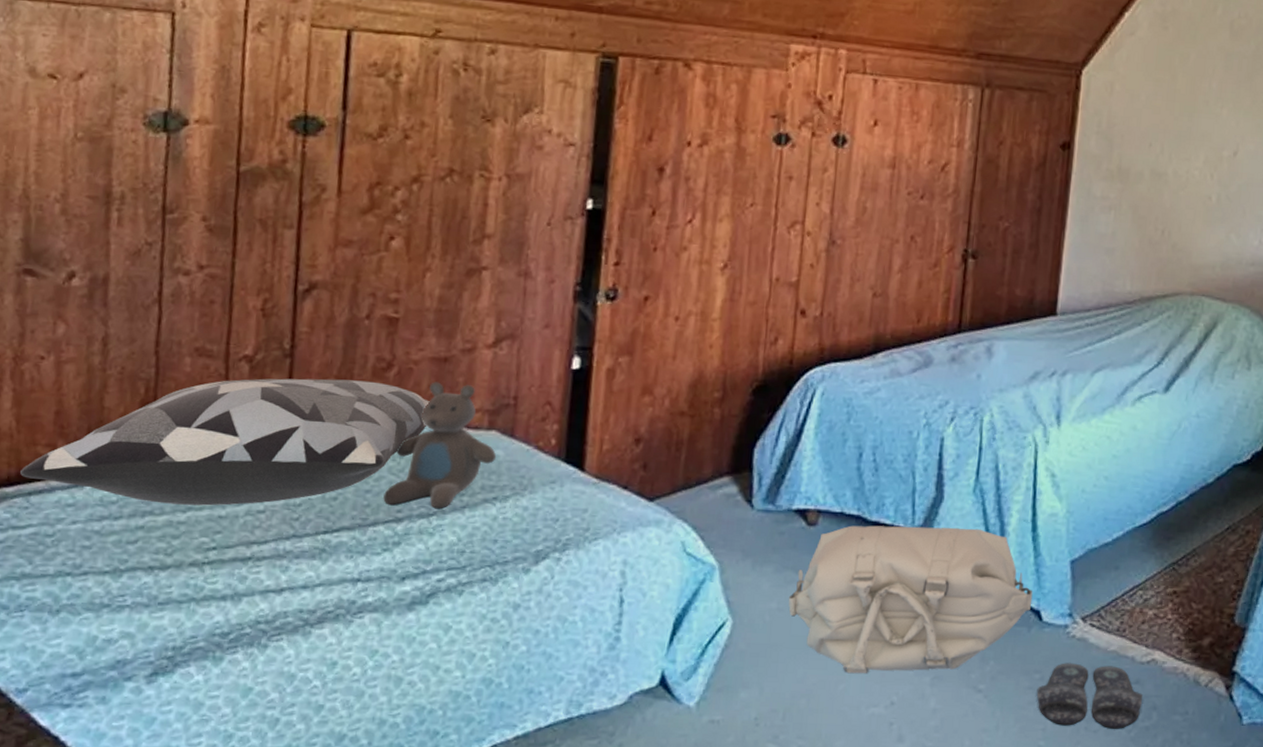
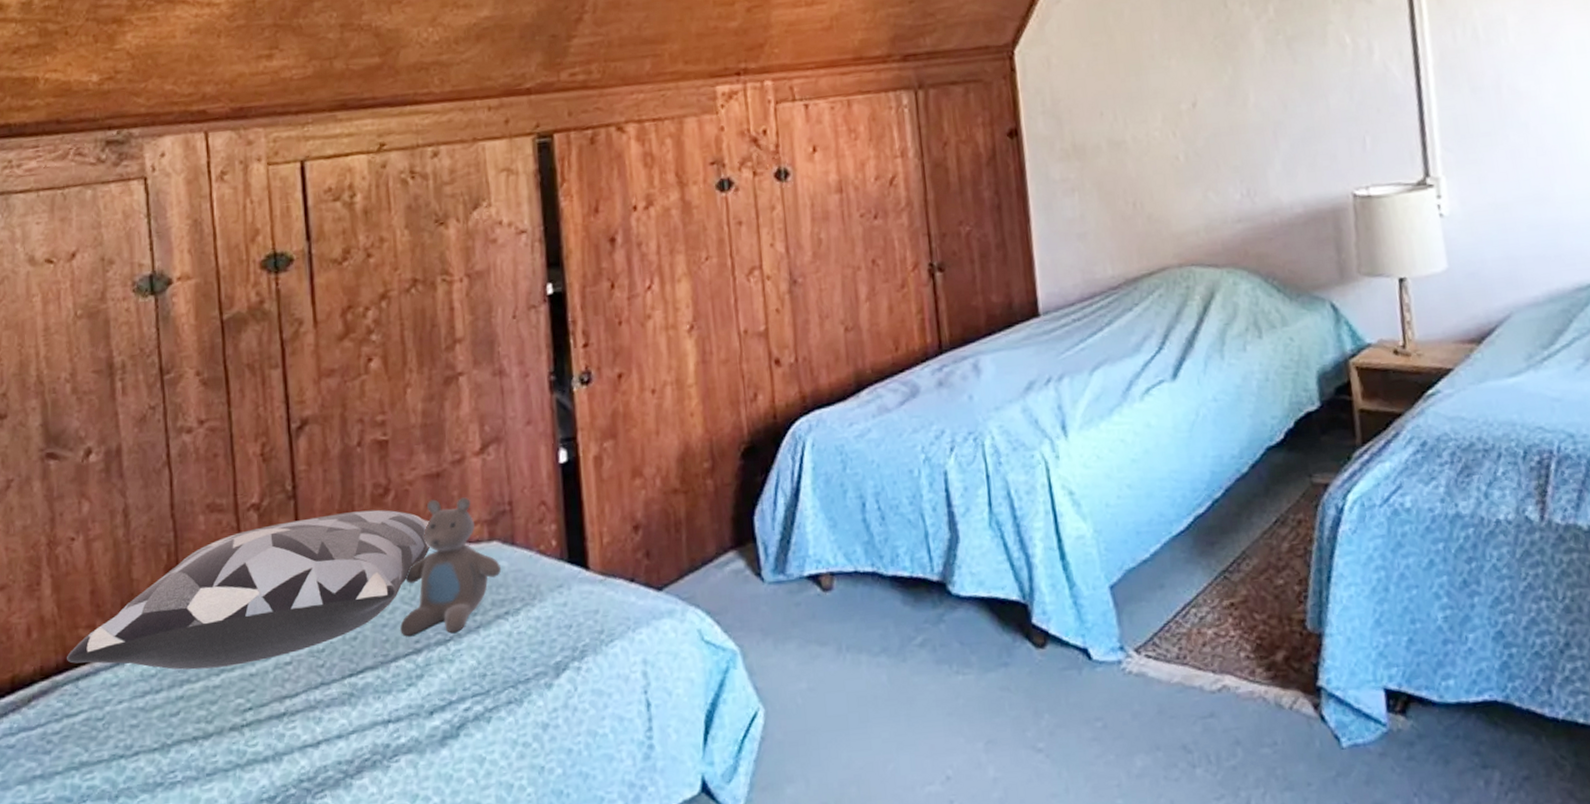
duffel bag: present [788,525,1033,674] -> none [817,566,1077,751]
slippers: present [1036,663,1144,729] -> none [1102,700,1223,778]

